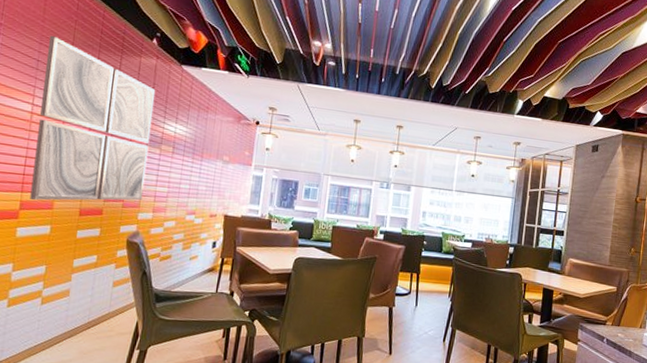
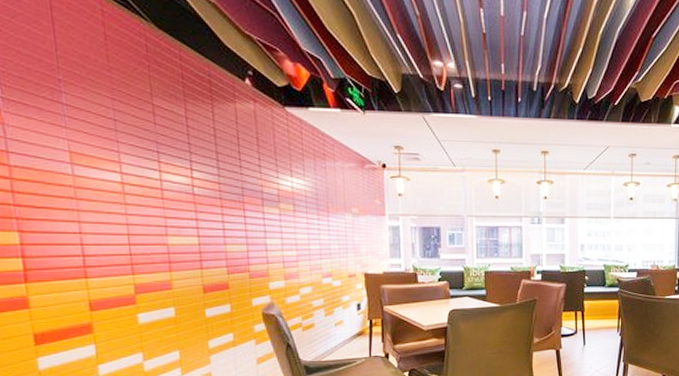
wall art: present [30,35,156,201] -> none [121,87,270,281]

